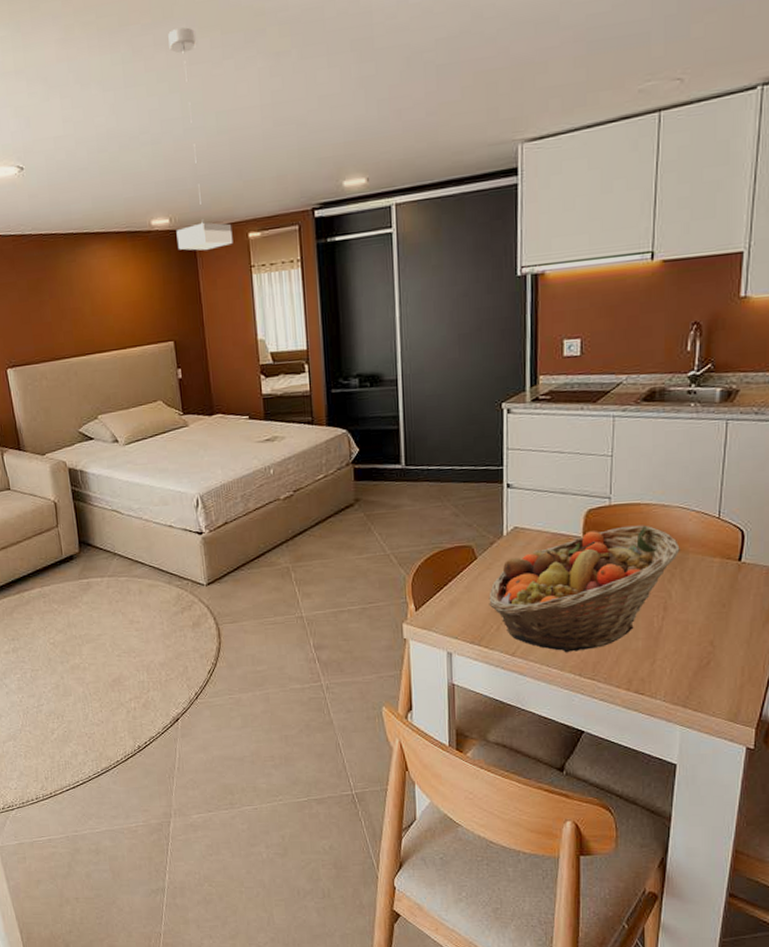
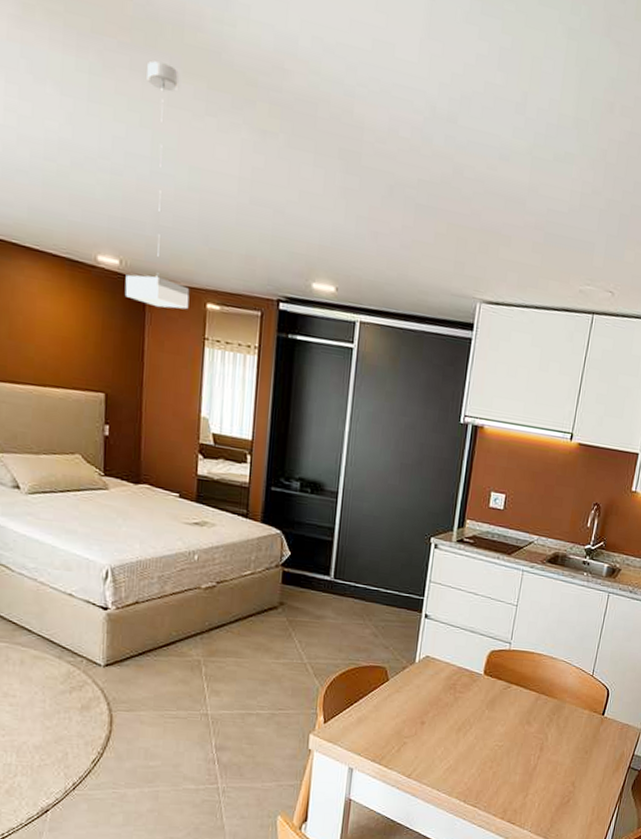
fruit basket: present [489,525,680,653] -> none [393,670,560,780]

